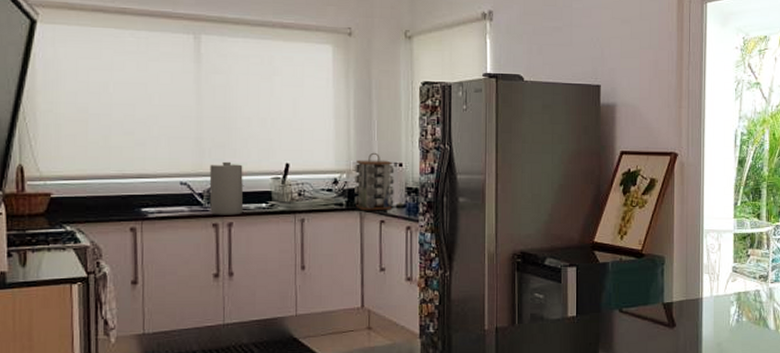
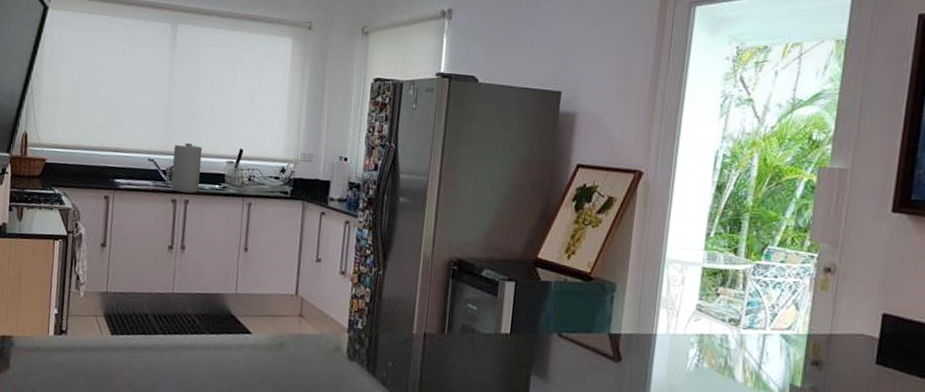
spice rack: present [354,152,395,211] -> none [298,145,340,203]

